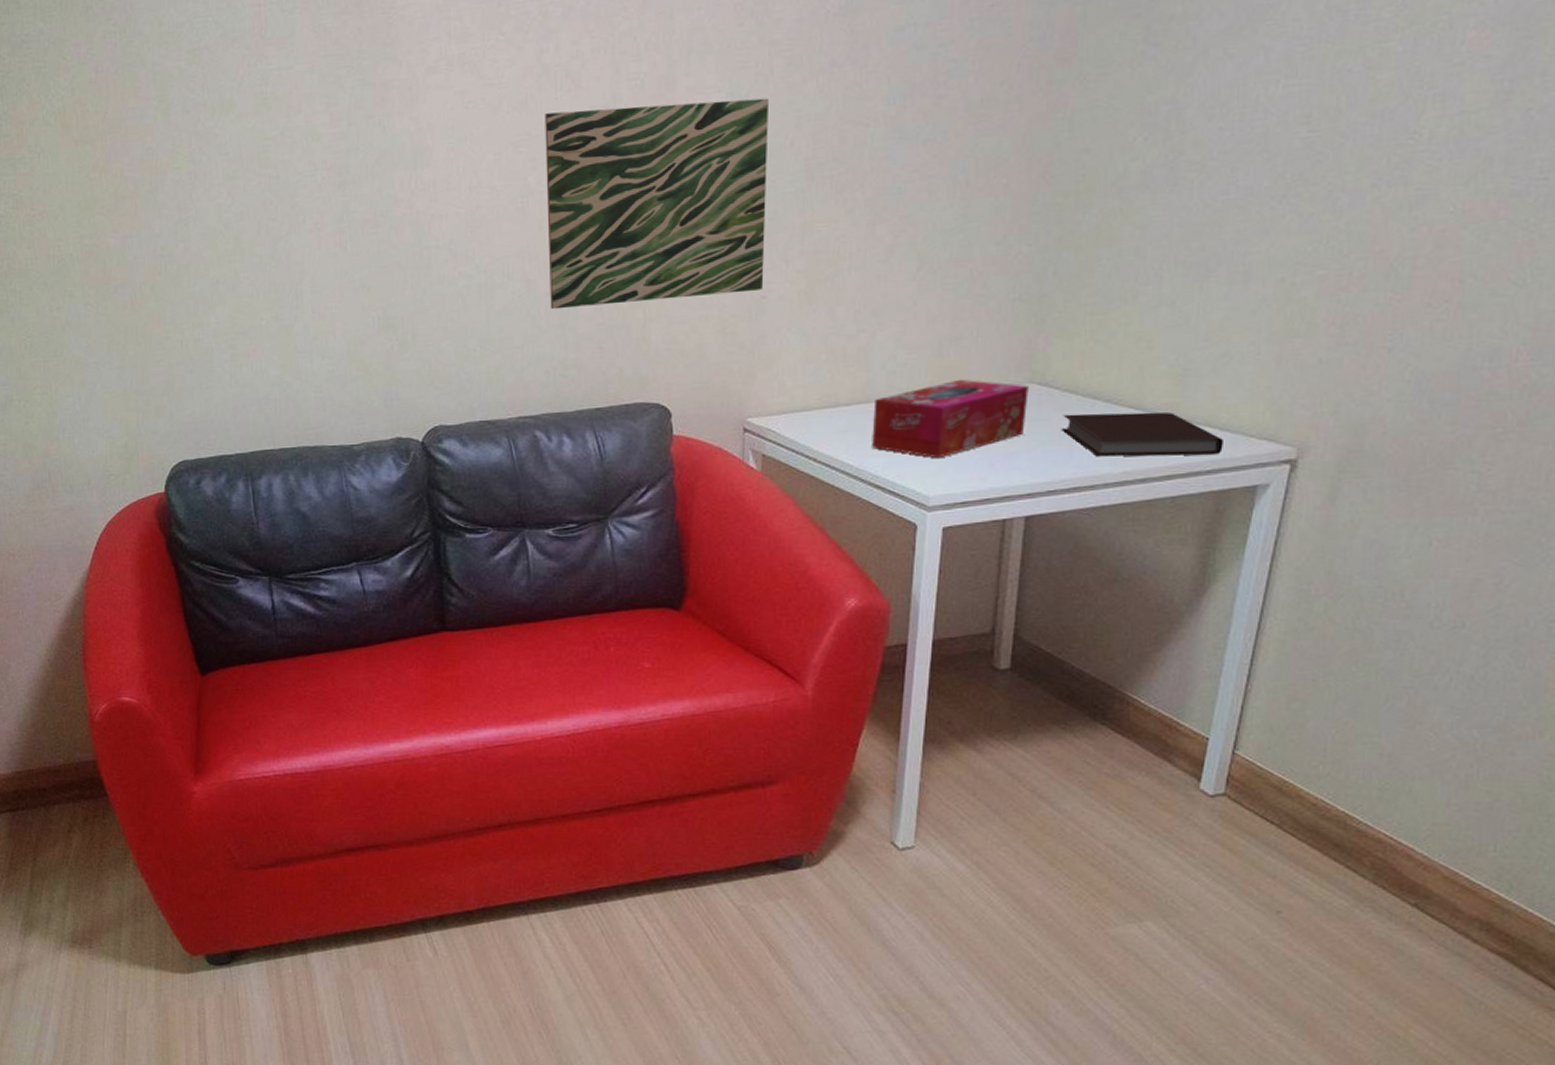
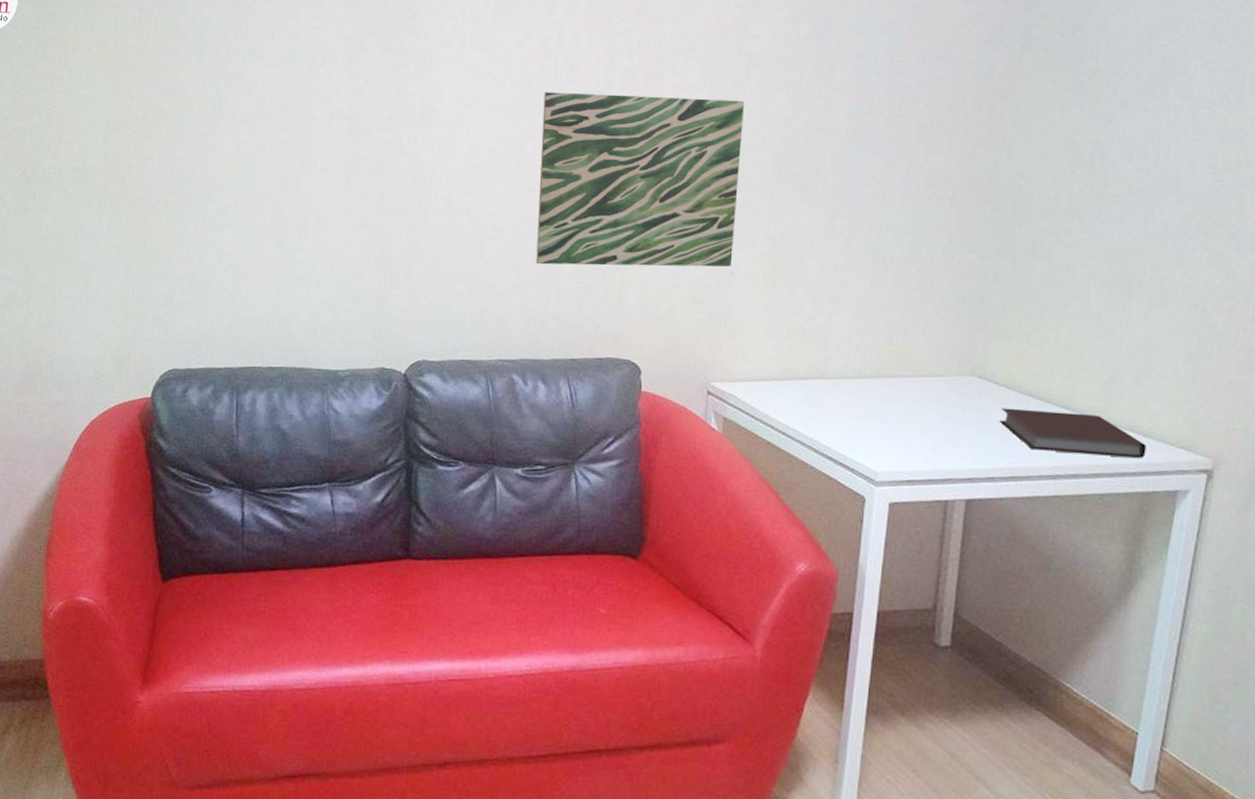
tissue box: present [872,379,1029,459] -> none [826,365,970,437]

